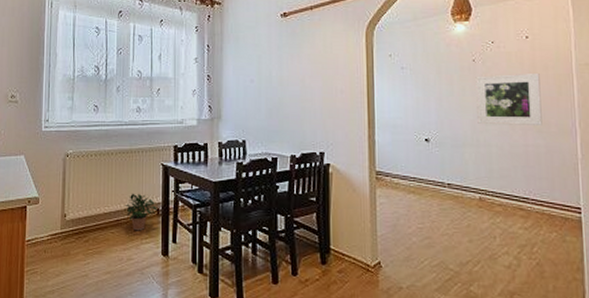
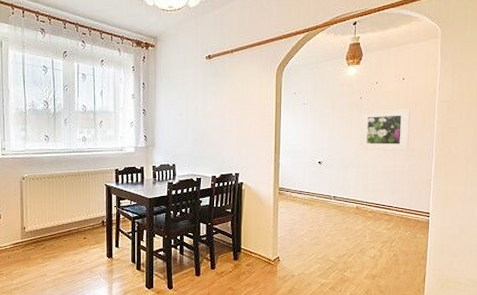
potted plant: present [123,193,158,231] -> none [74,208,103,239]

